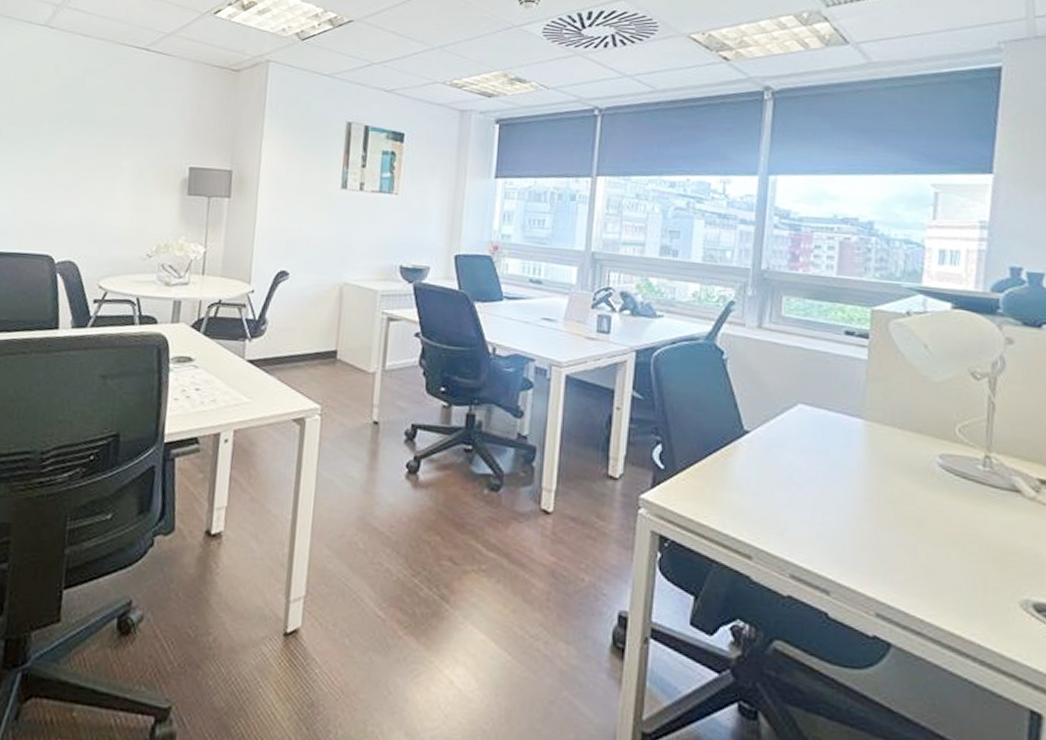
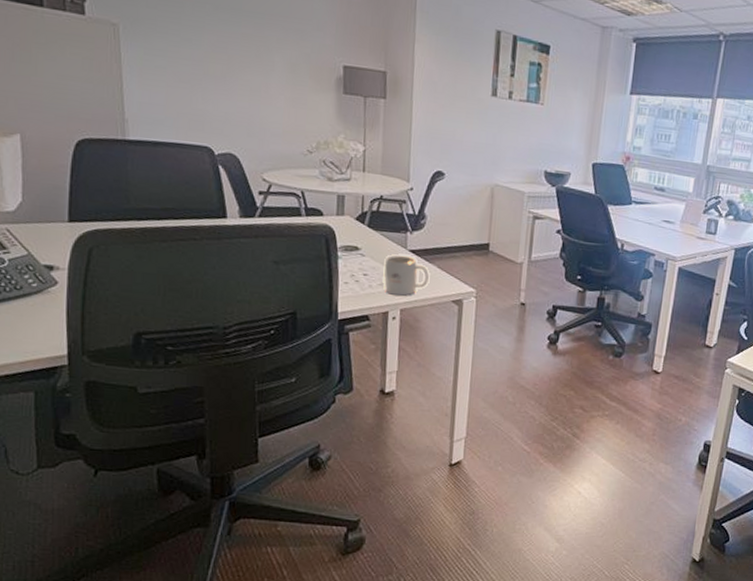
mug: none [217,366,268,414] -> present [384,255,429,296]

